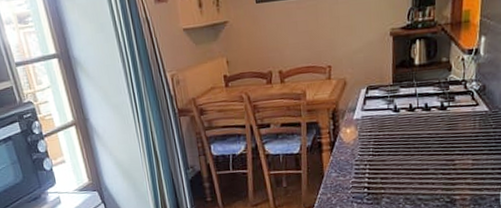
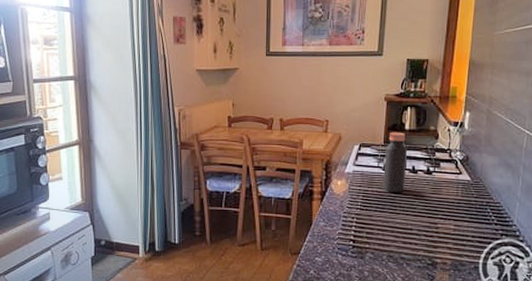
bottle: none [394,68,419,134] -> present [383,132,408,192]

